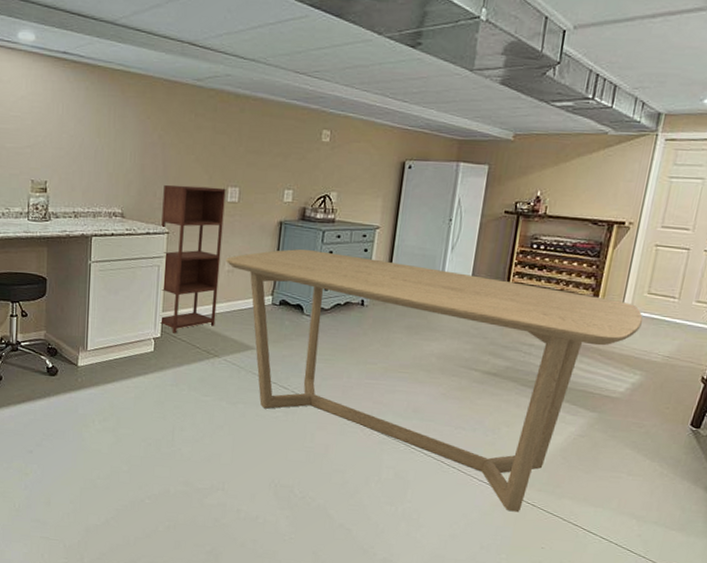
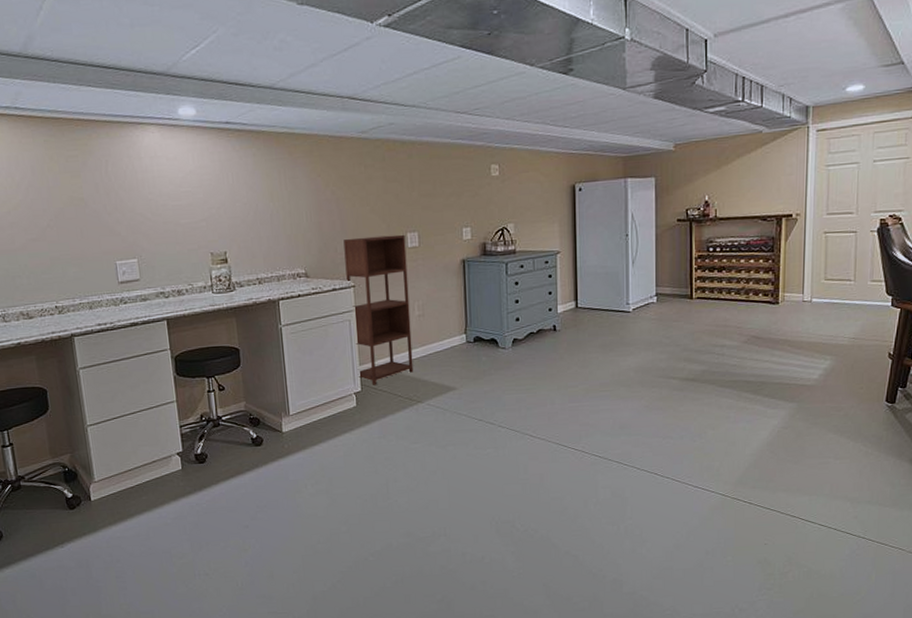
dining table: present [226,249,643,512] -> none [415,283,824,513]

